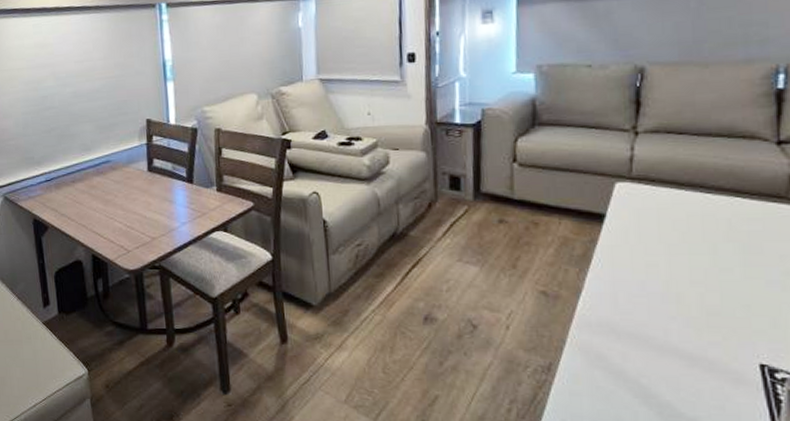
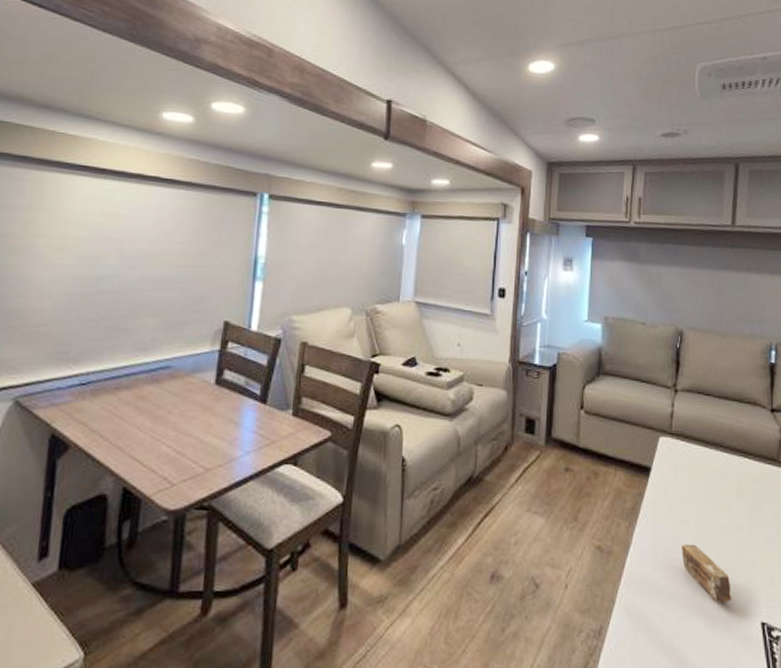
soap bar: none [648,288,718,344] -> present [681,544,732,602]

